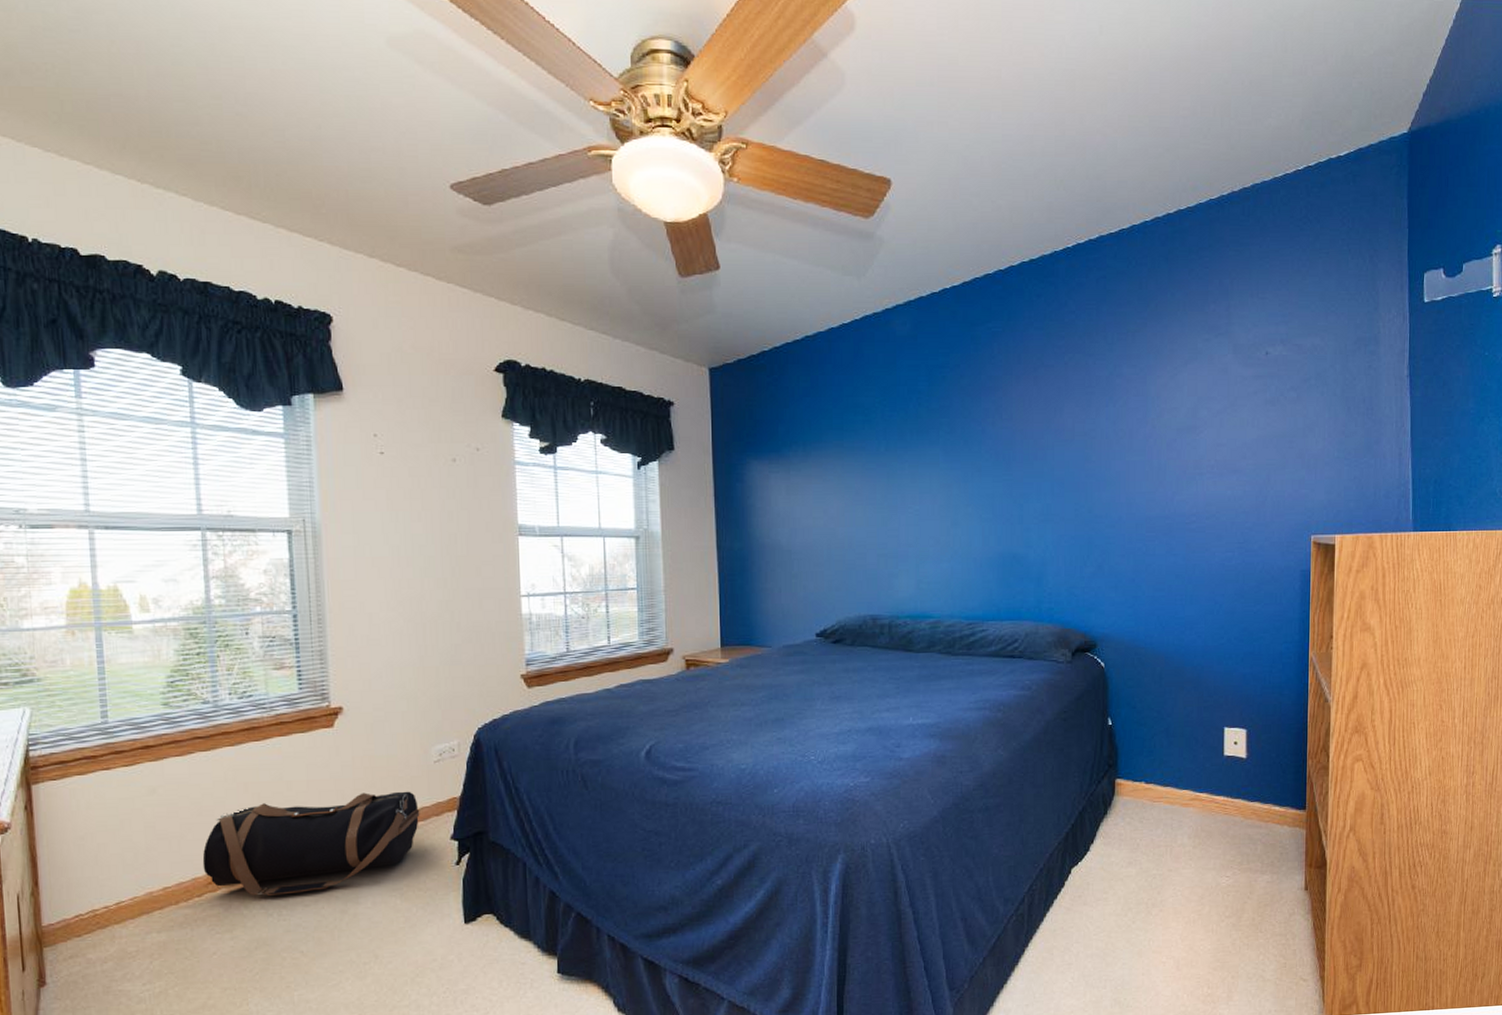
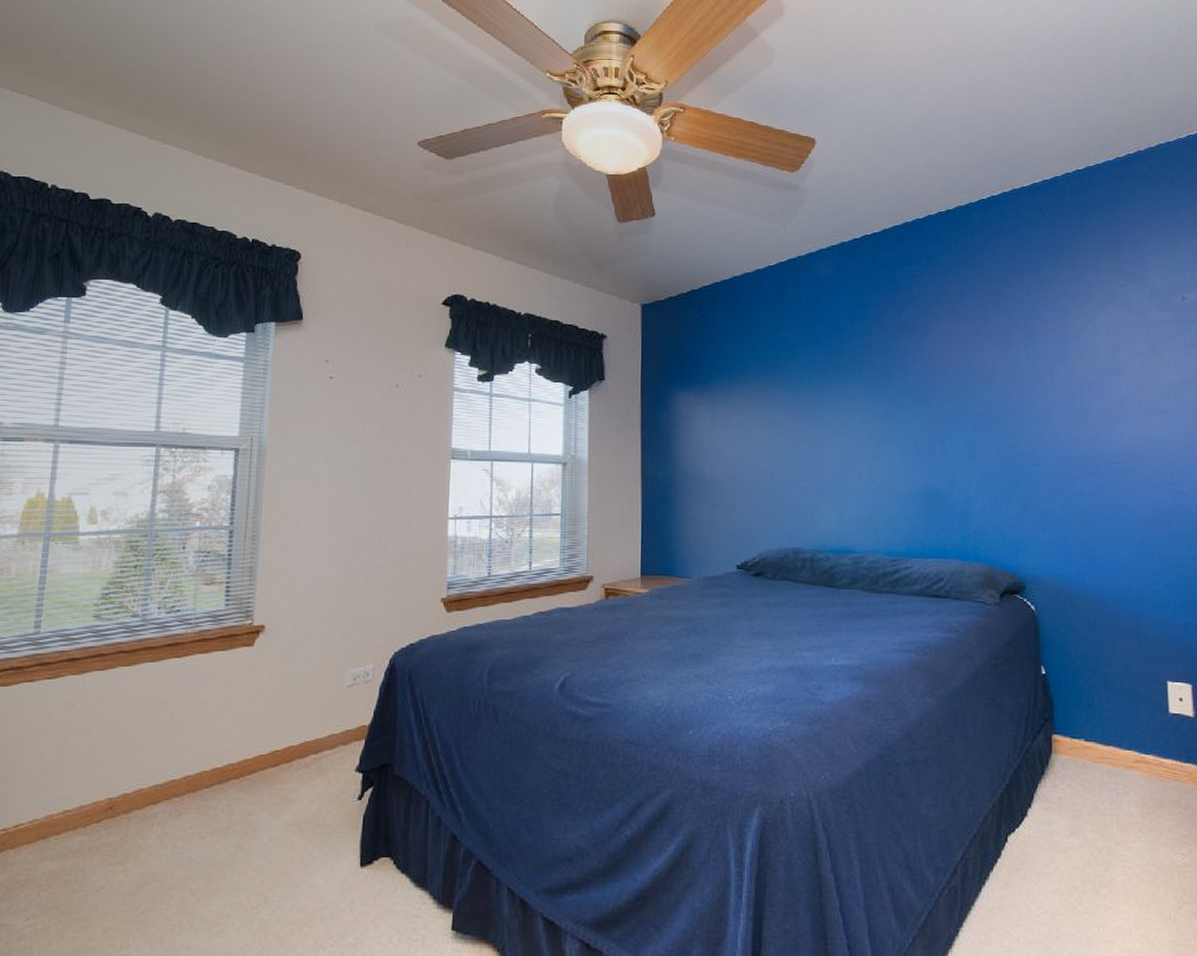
duffel bag: present [202,791,420,896] -> none [106,716,328,825]

